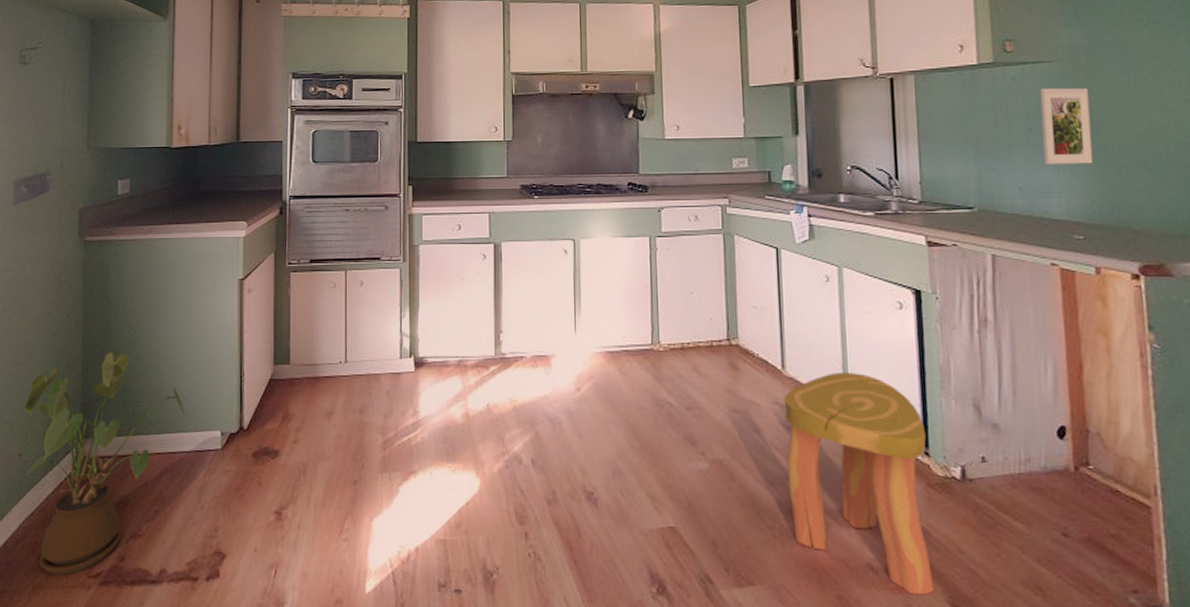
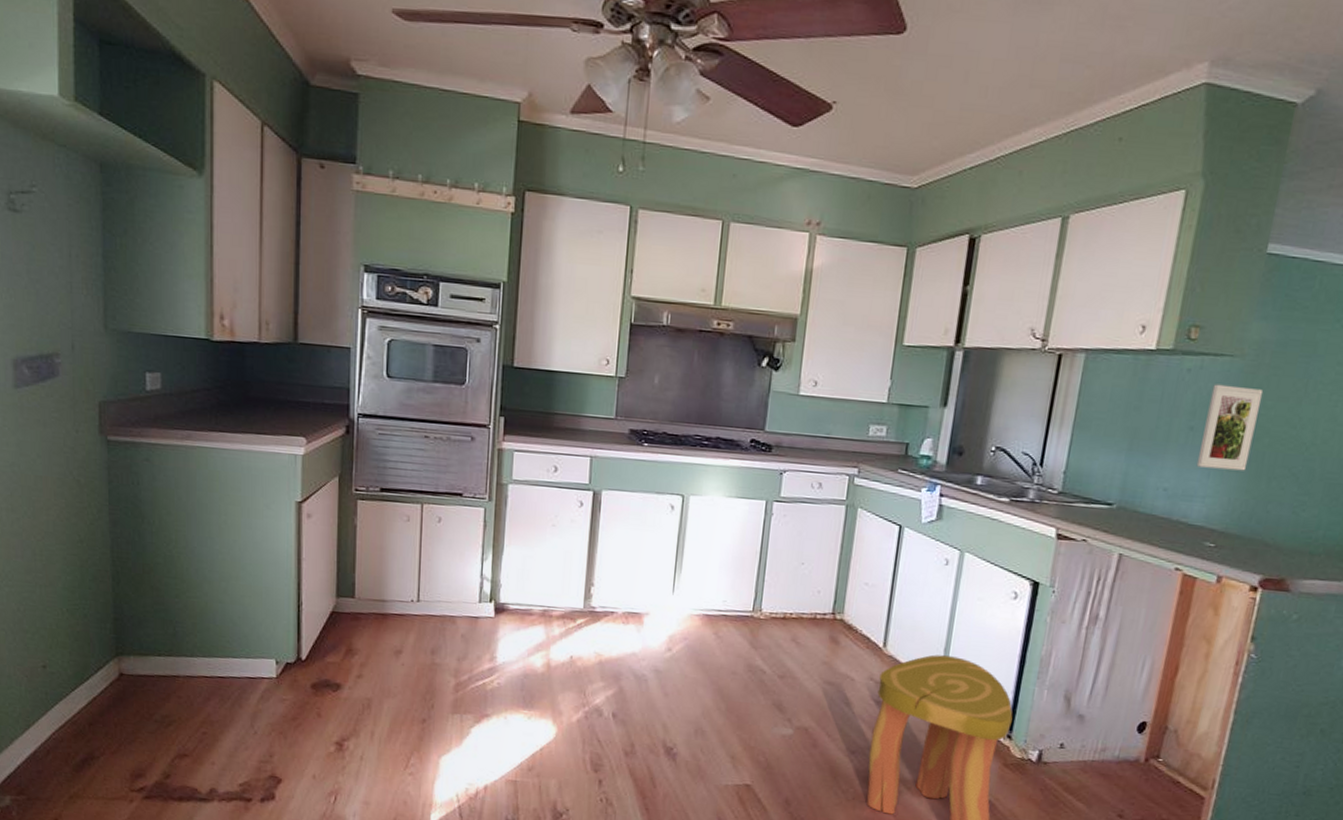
house plant: present [24,352,186,575] -> none [46,567,236,787]

